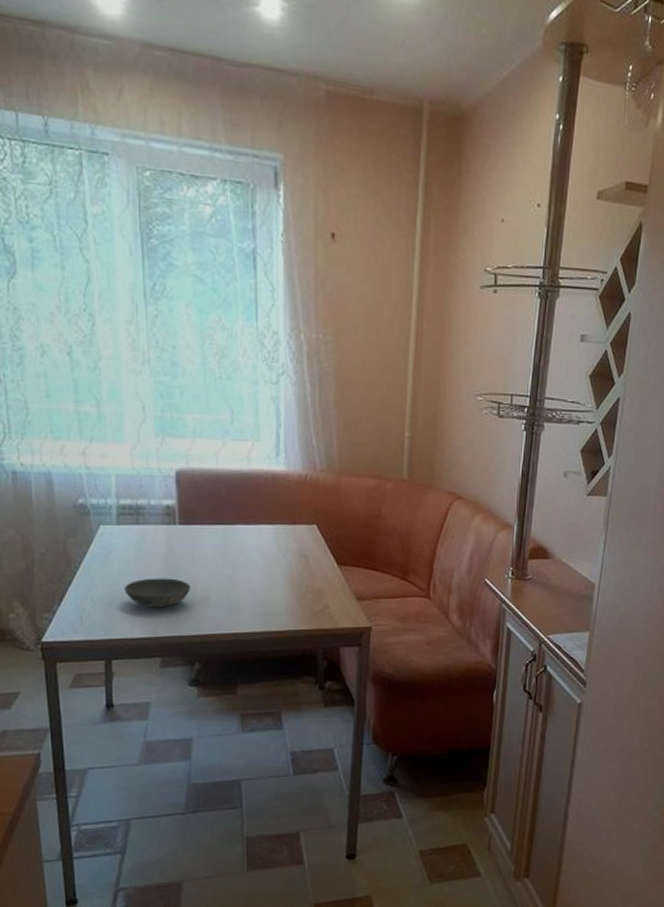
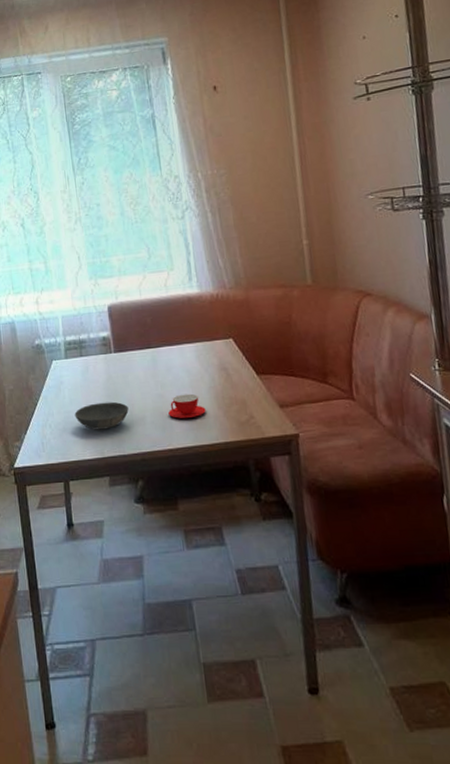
teacup: none [236,577,278,602] -> present [168,393,206,418]

